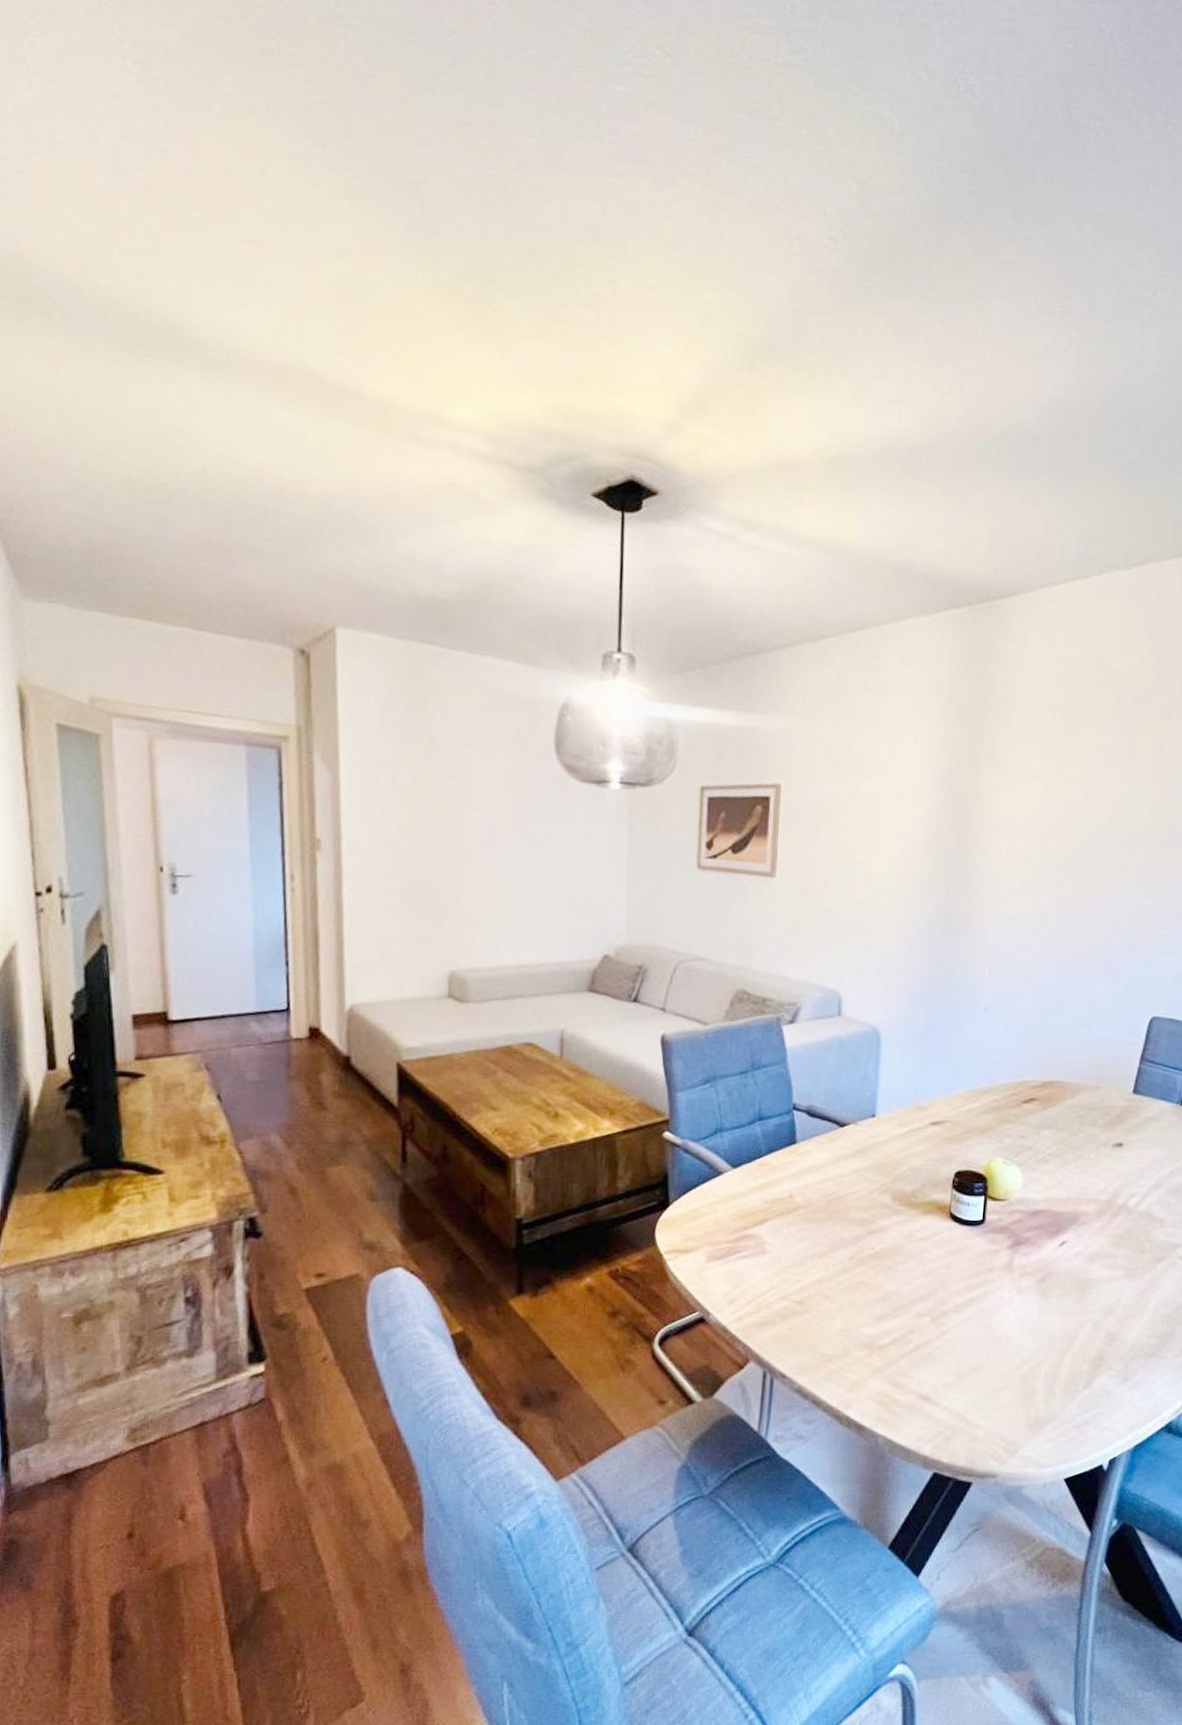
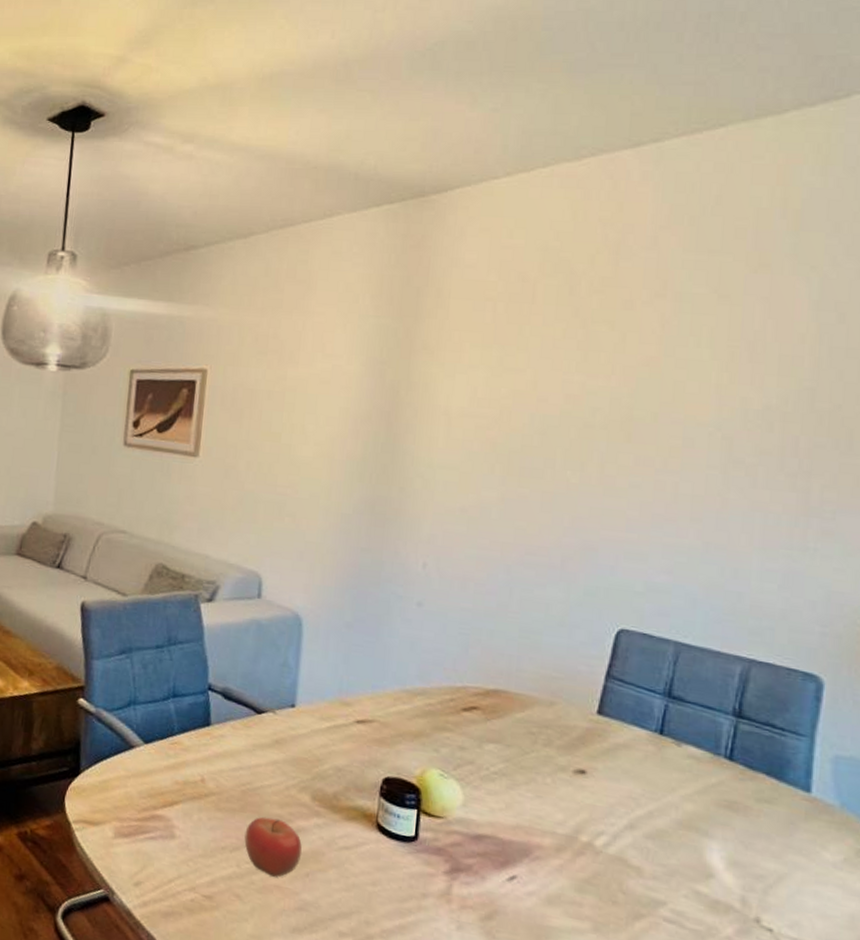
fruit: none [831,1221,884,1274] -> present [244,816,302,877]

